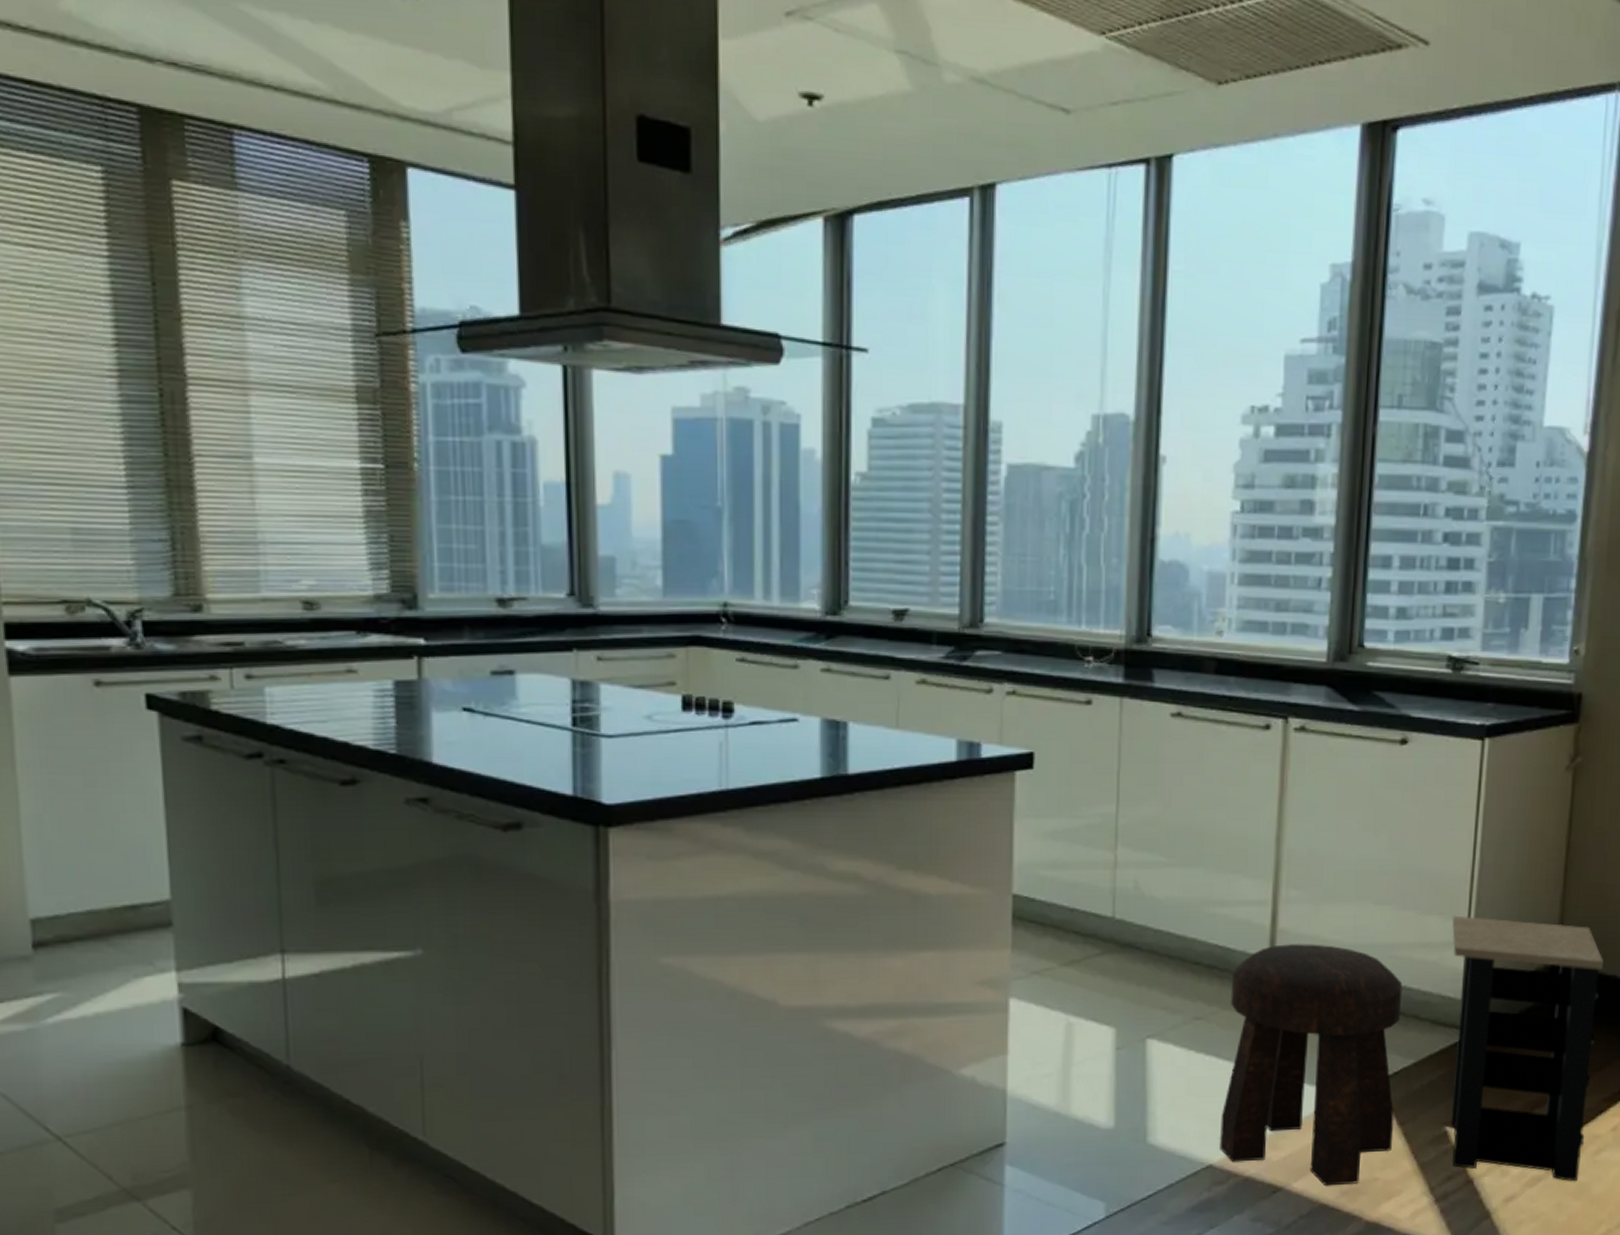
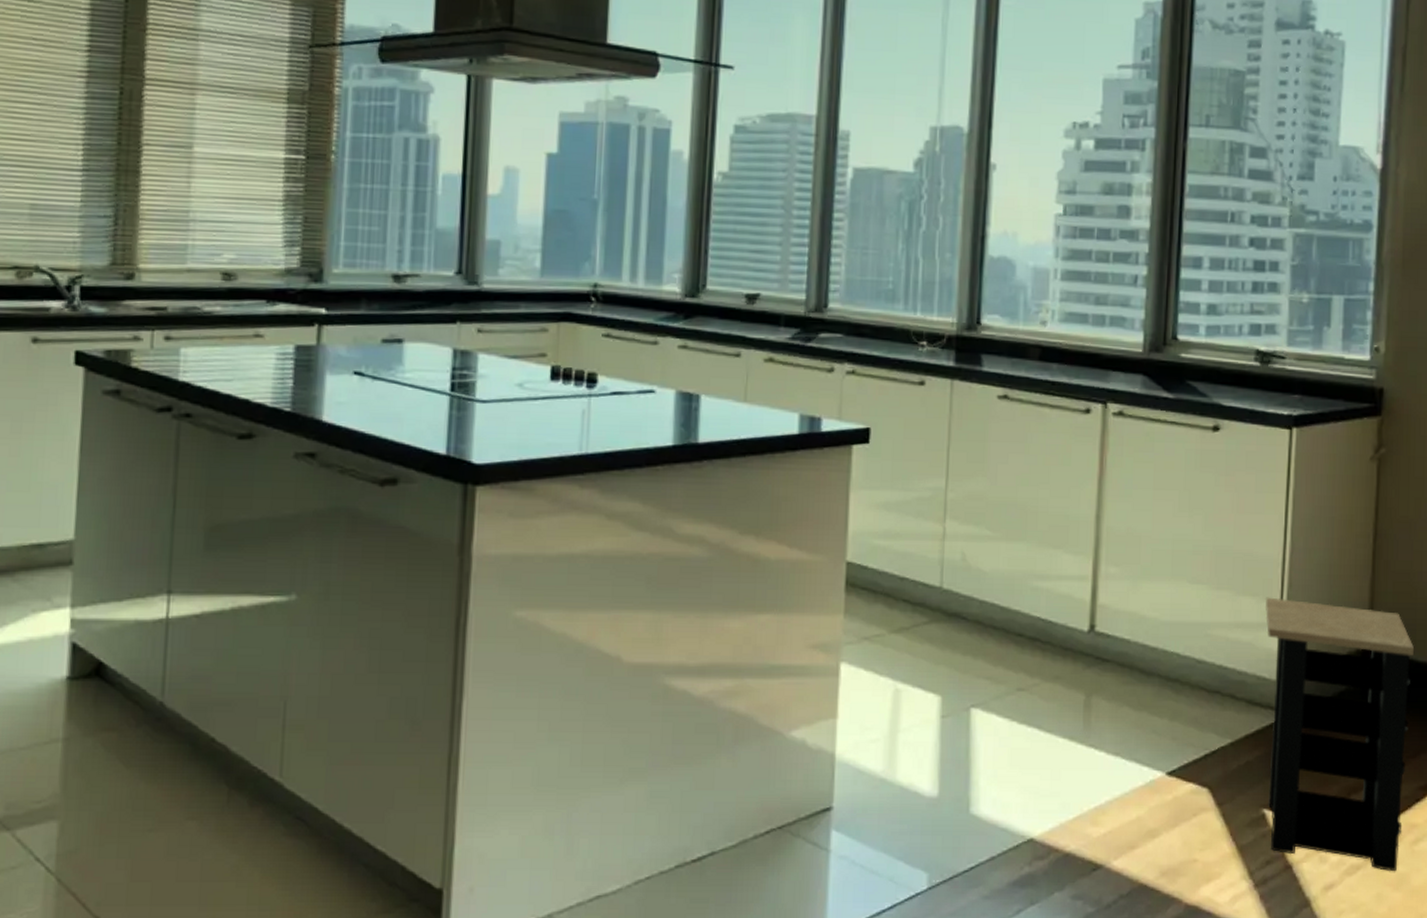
stool: present [1220,944,1403,1186] -> none [1041,619,1219,866]

